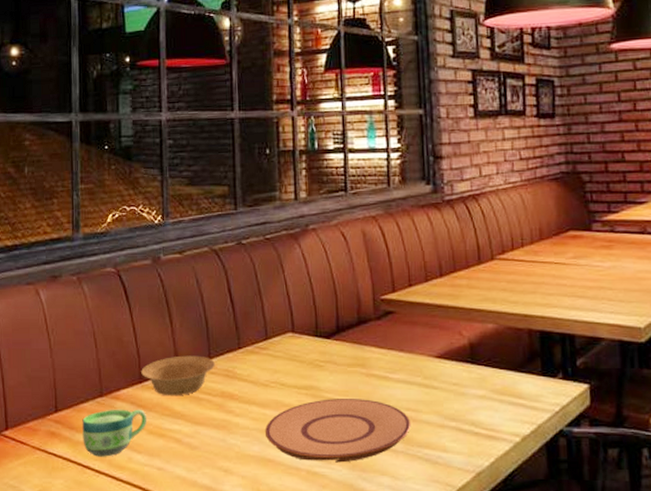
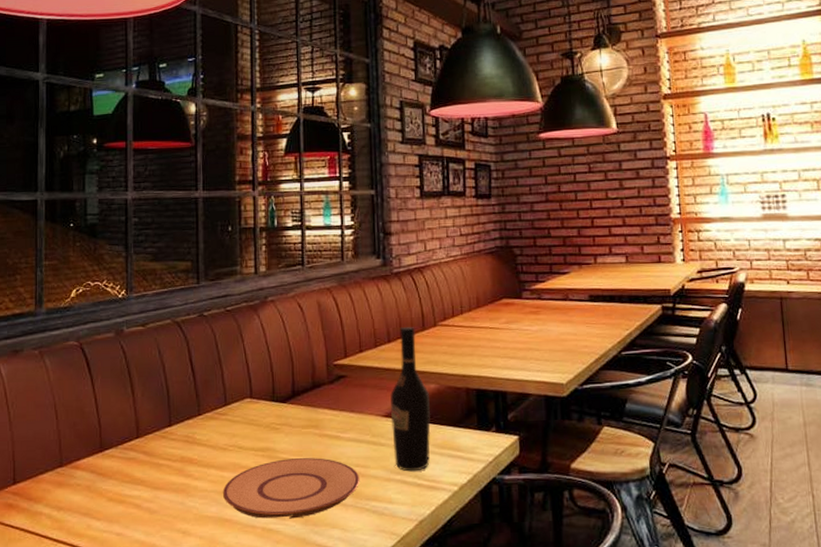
cup: present [82,409,148,457] -> none [41,477,107,526]
bowl: present [141,355,215,396] -> none [102,423,175,464]
wine bottle: none [443,260,489,419] -> present [390,327,431,472]

